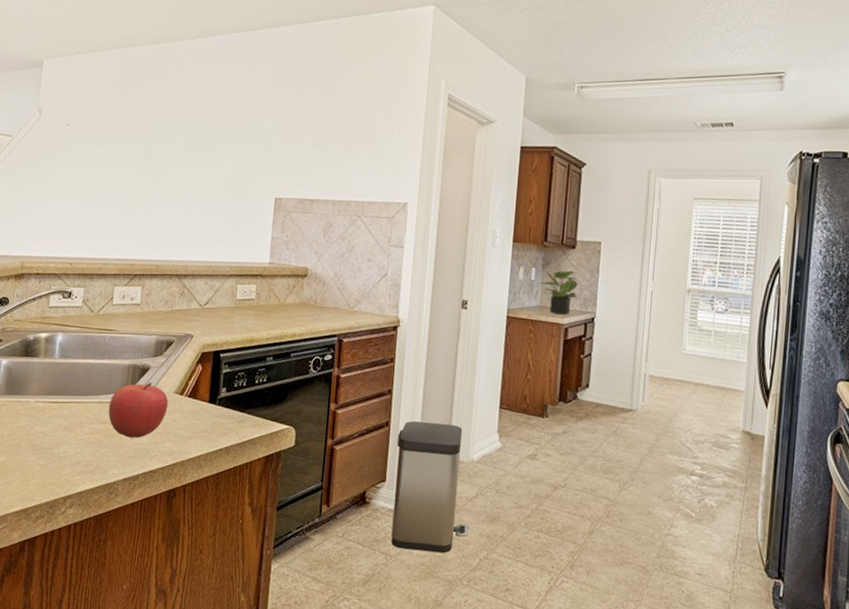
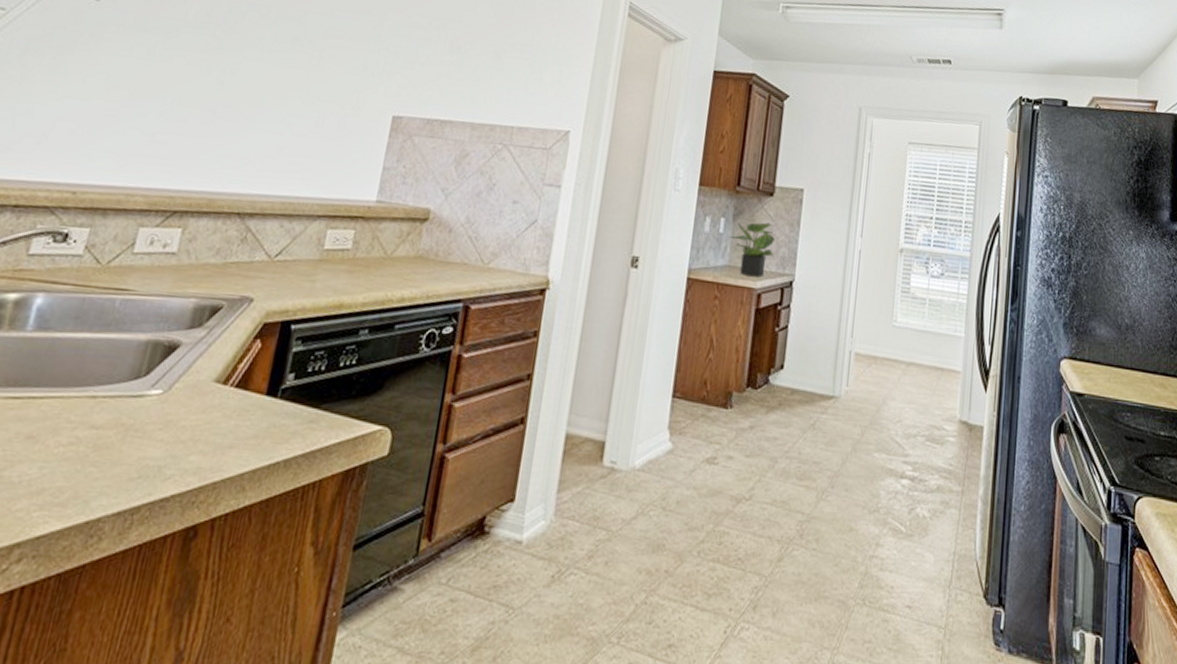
fruit: present [108,382,169,438] -> none [103,365,204,450]
pedal bin: present [391,421,469,554] -> none [516,416,625,600]

